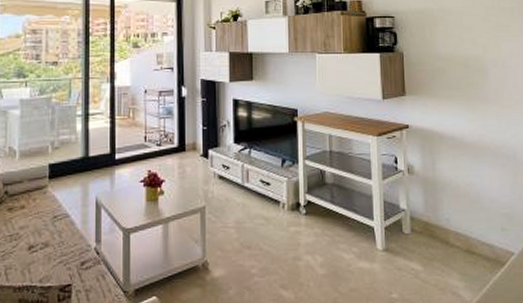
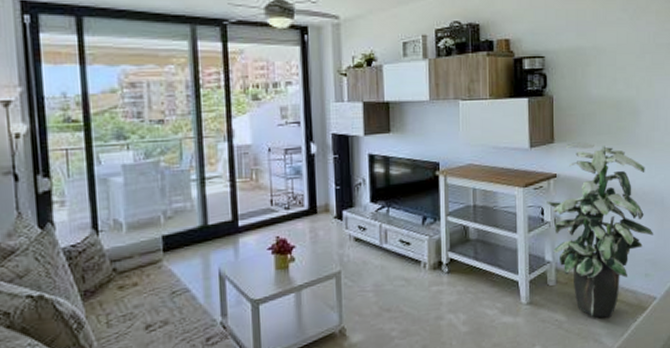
indoor plant: none [400,96,508,270] -> present [546,142,654,318]

